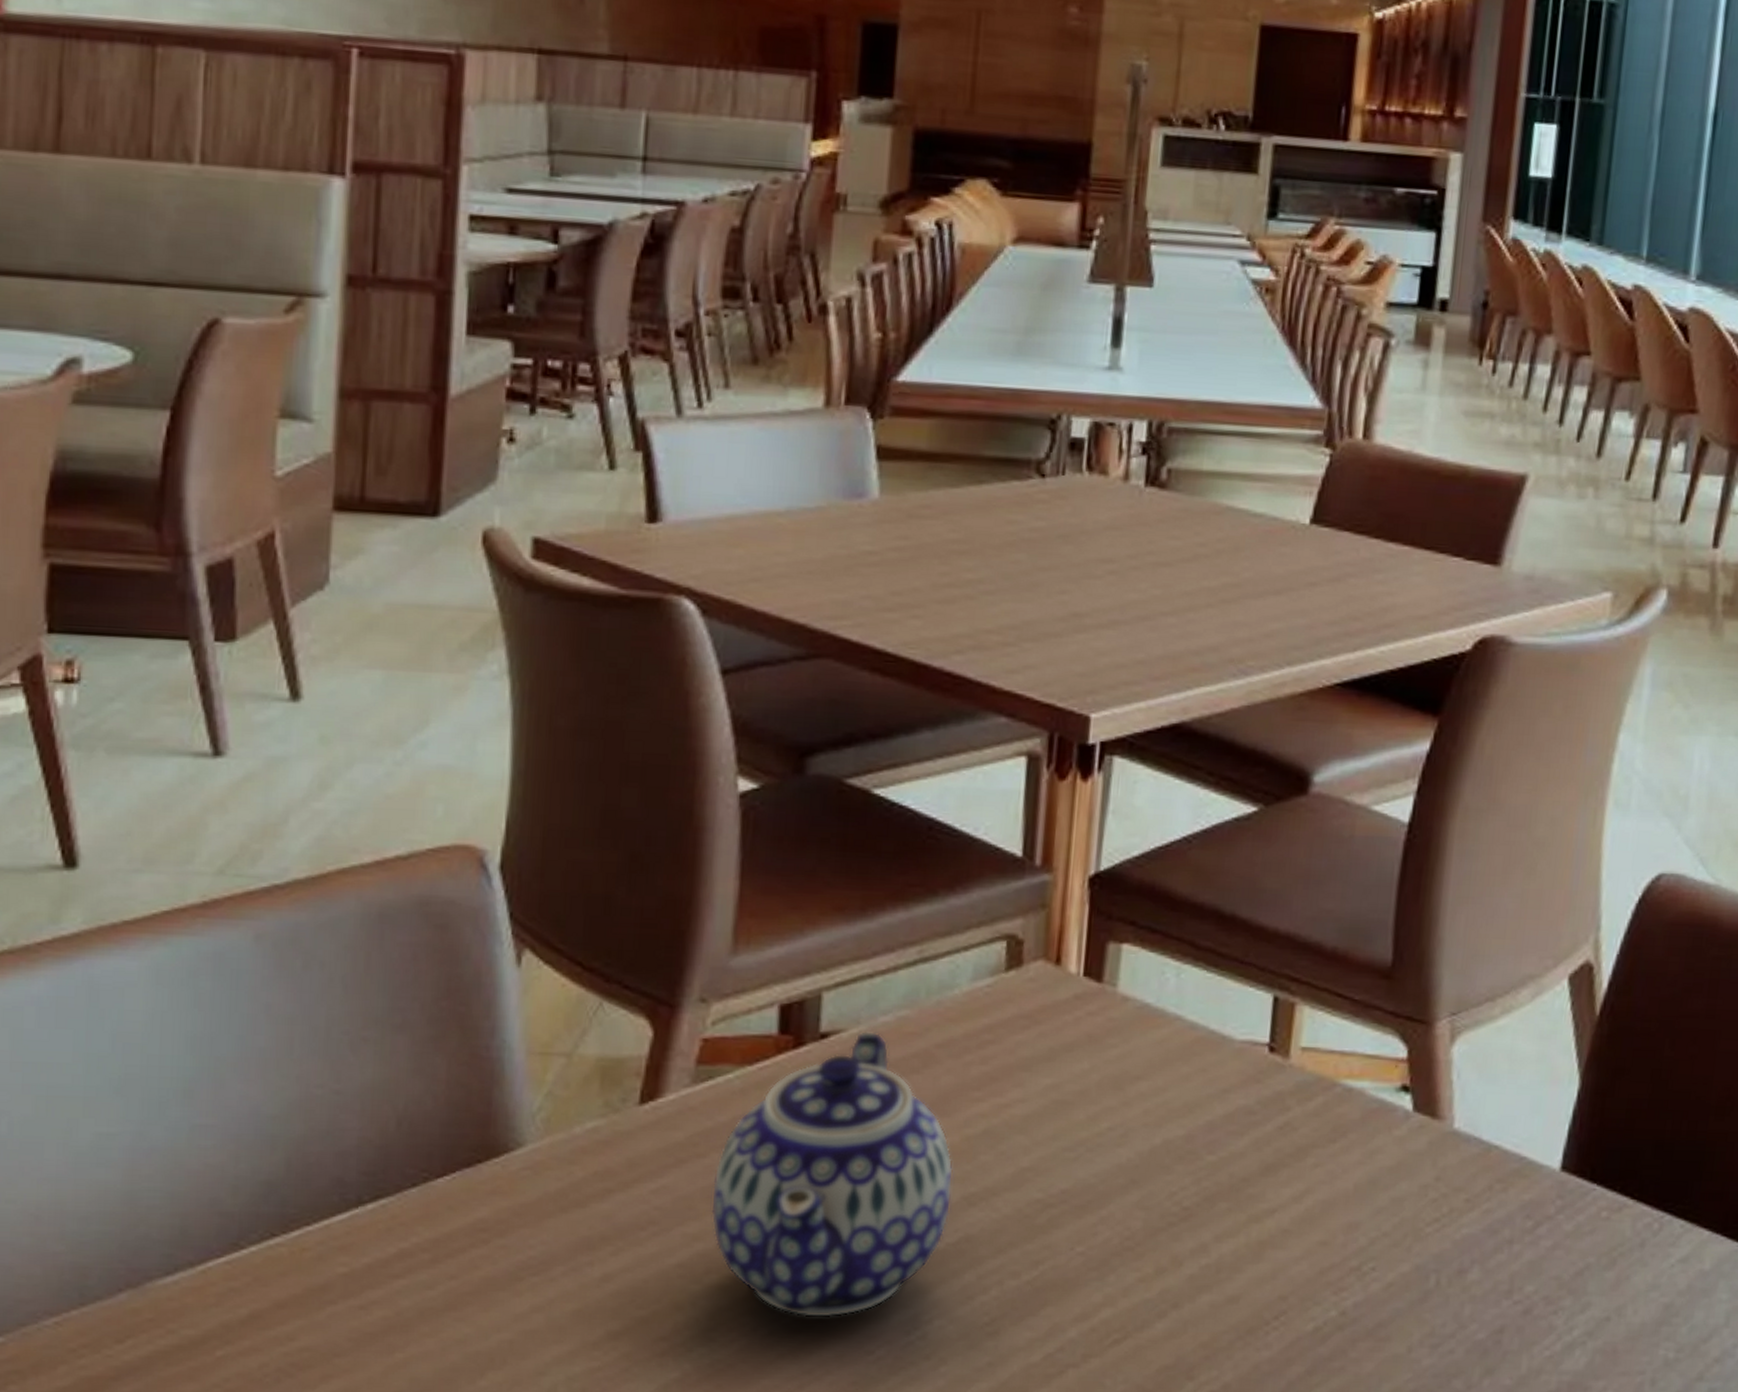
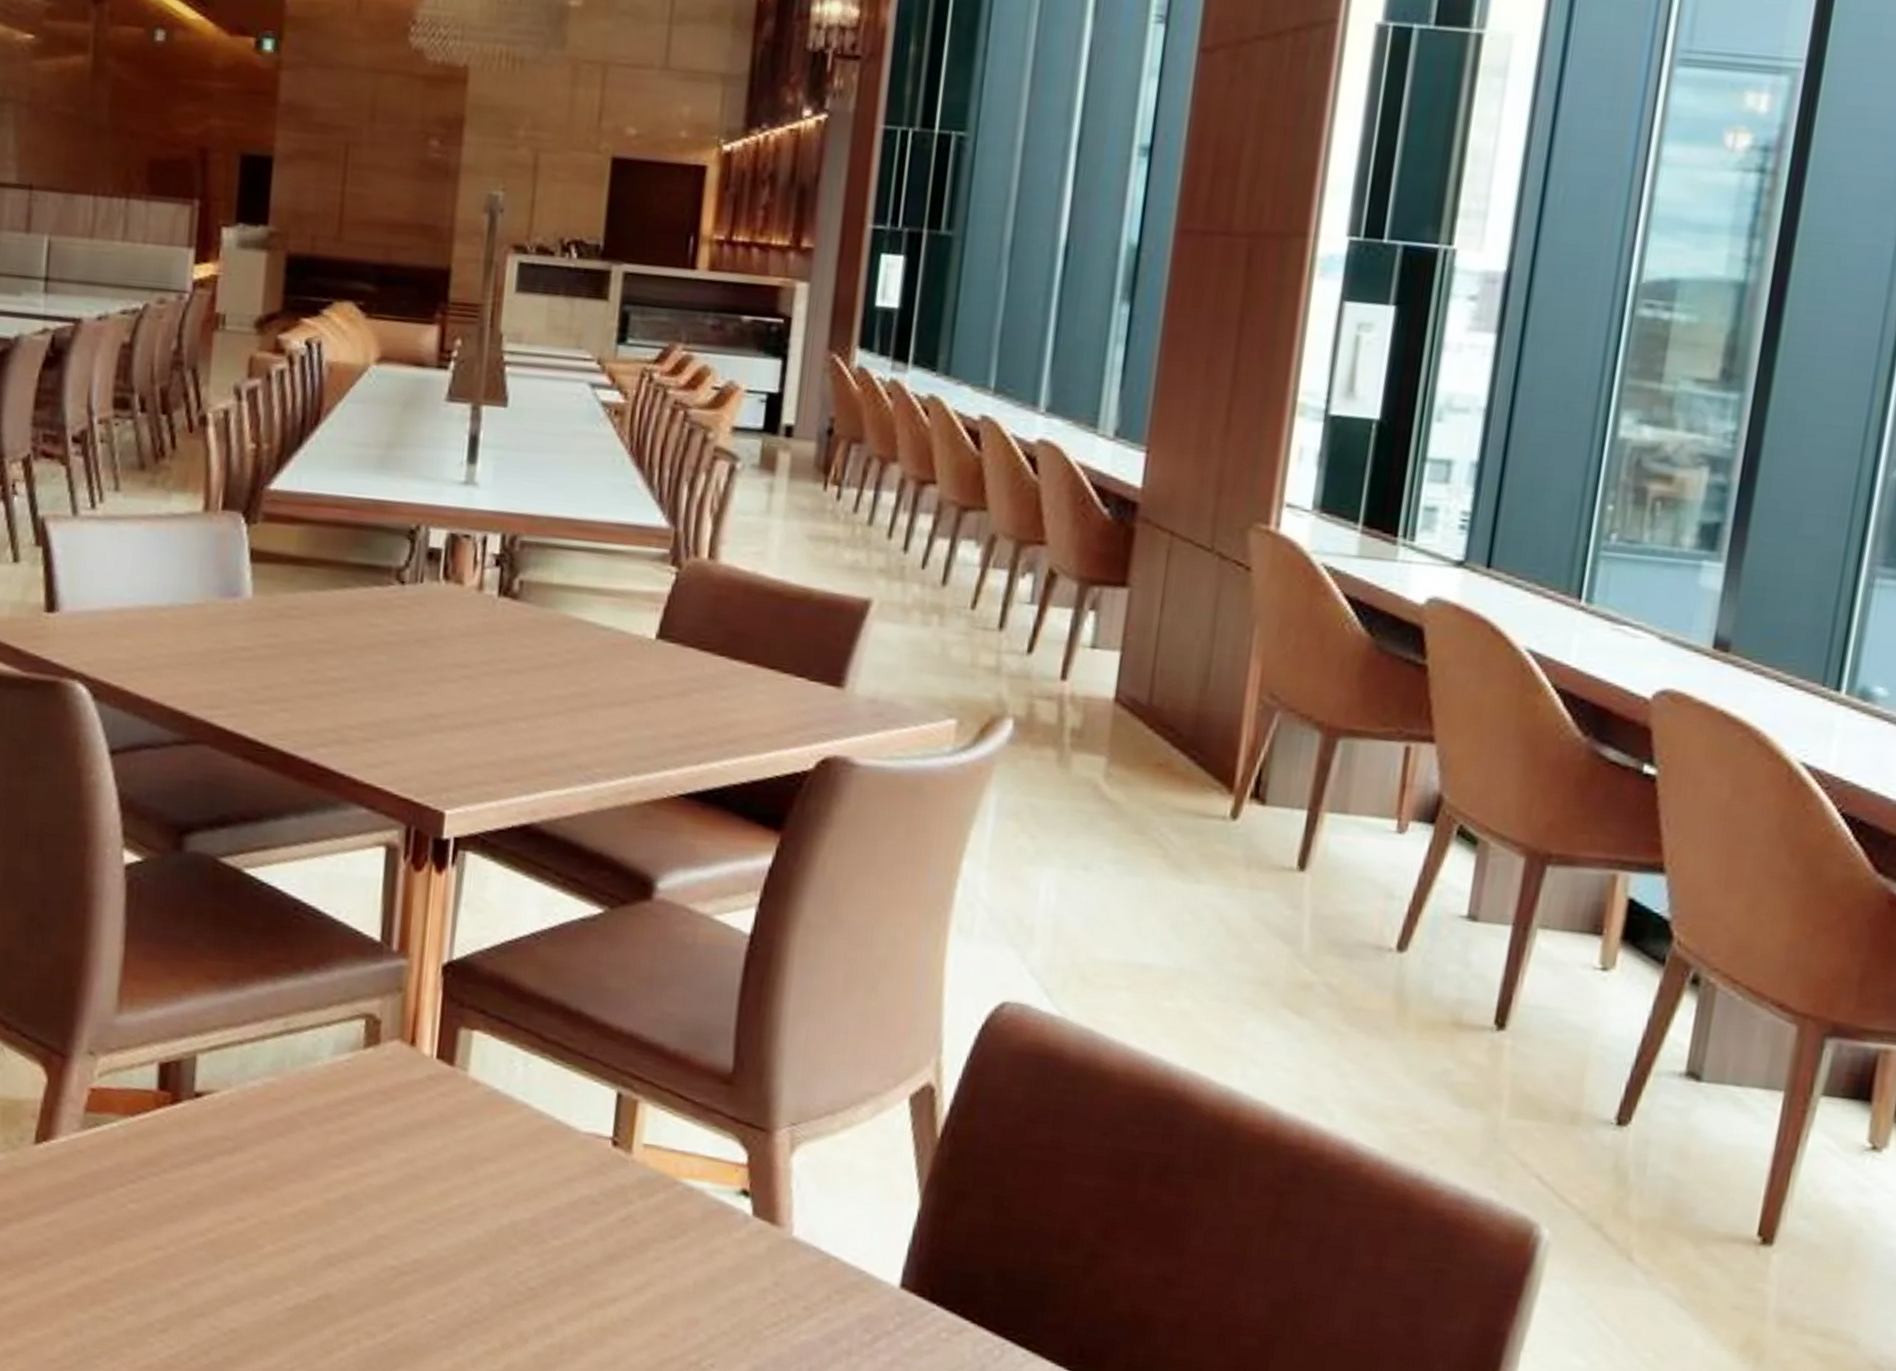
teapot: present [711,1030,954,1318] -> none [96,1093,315,1358]

